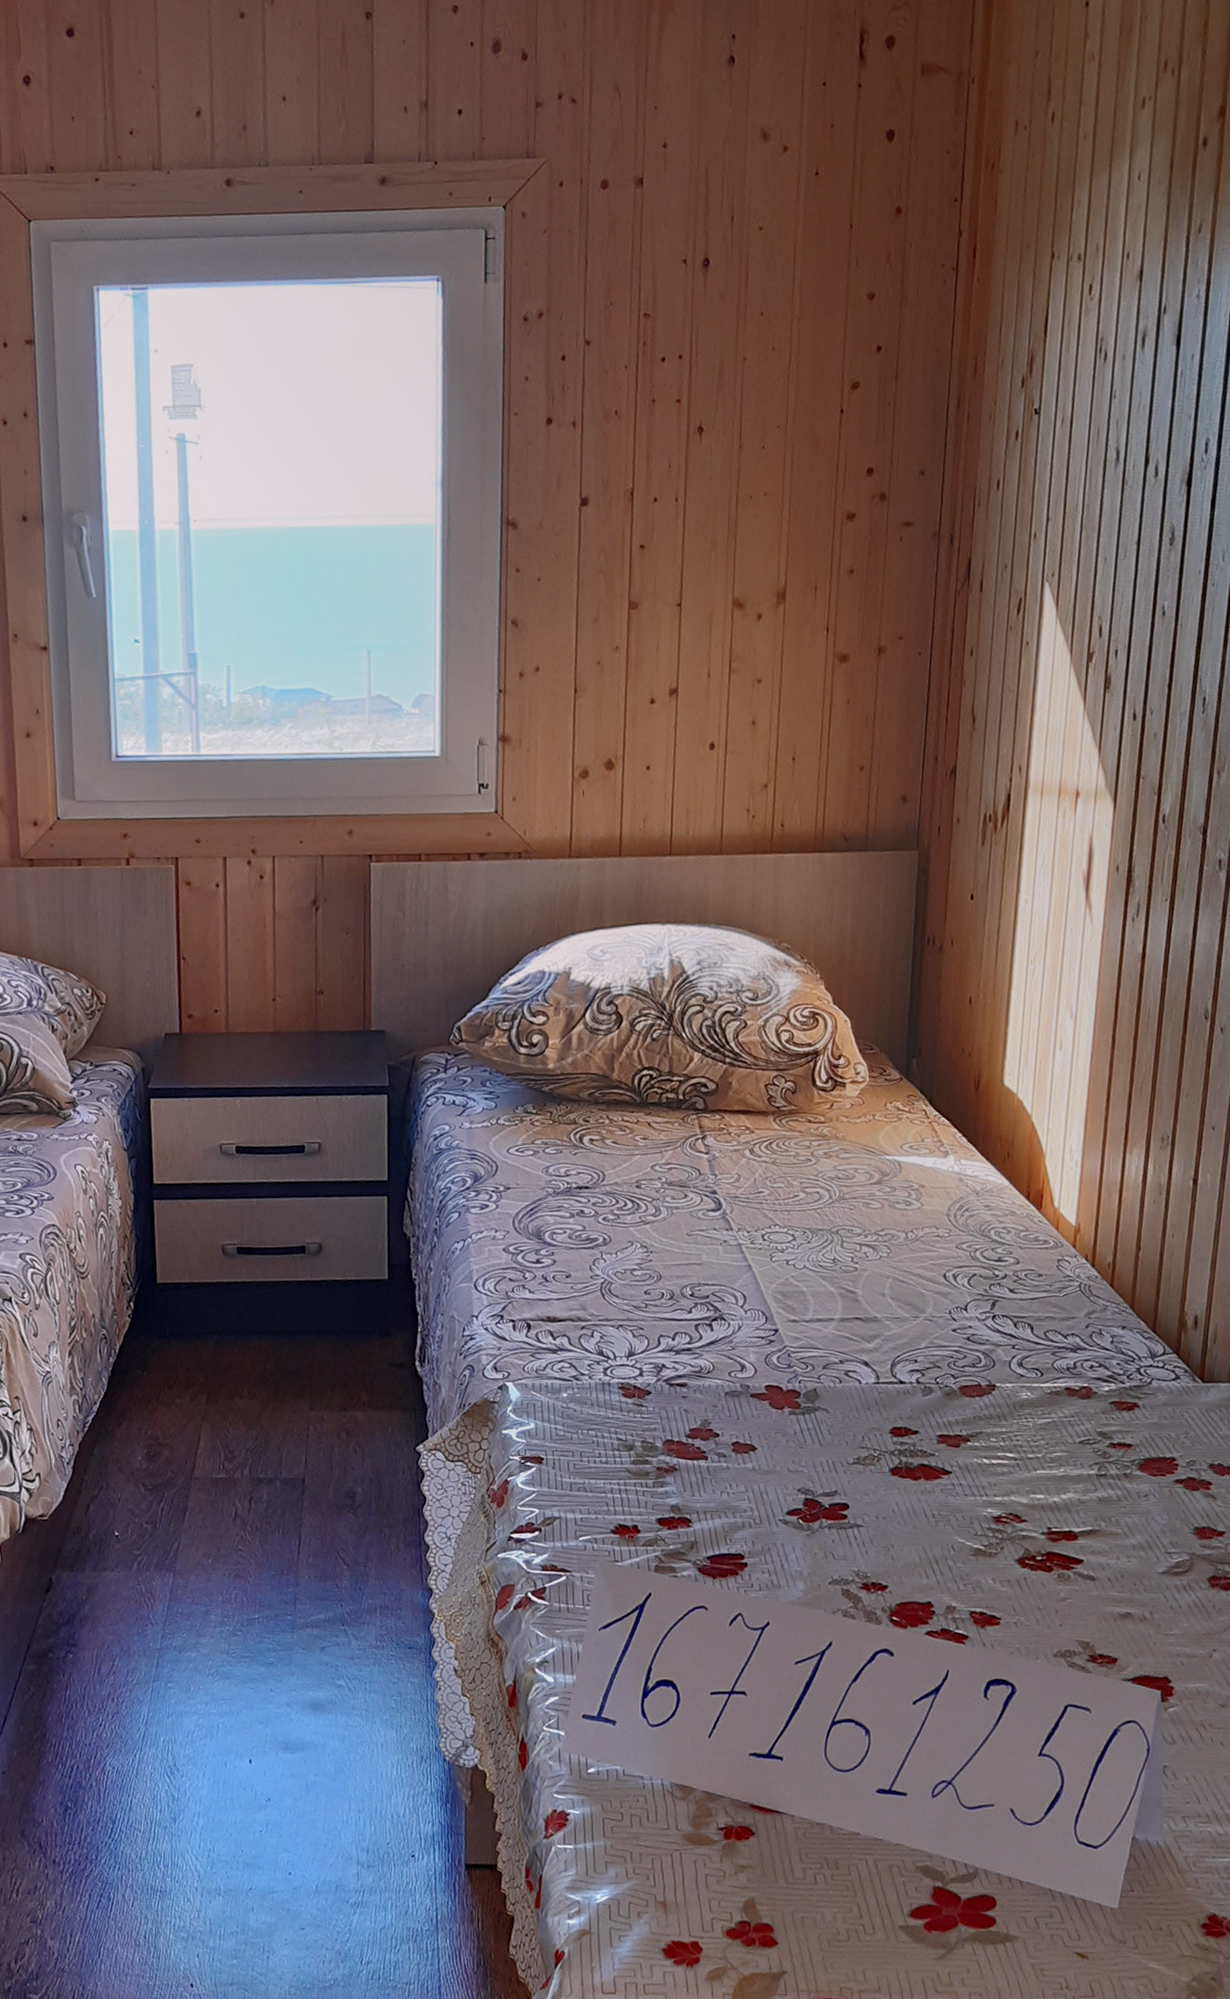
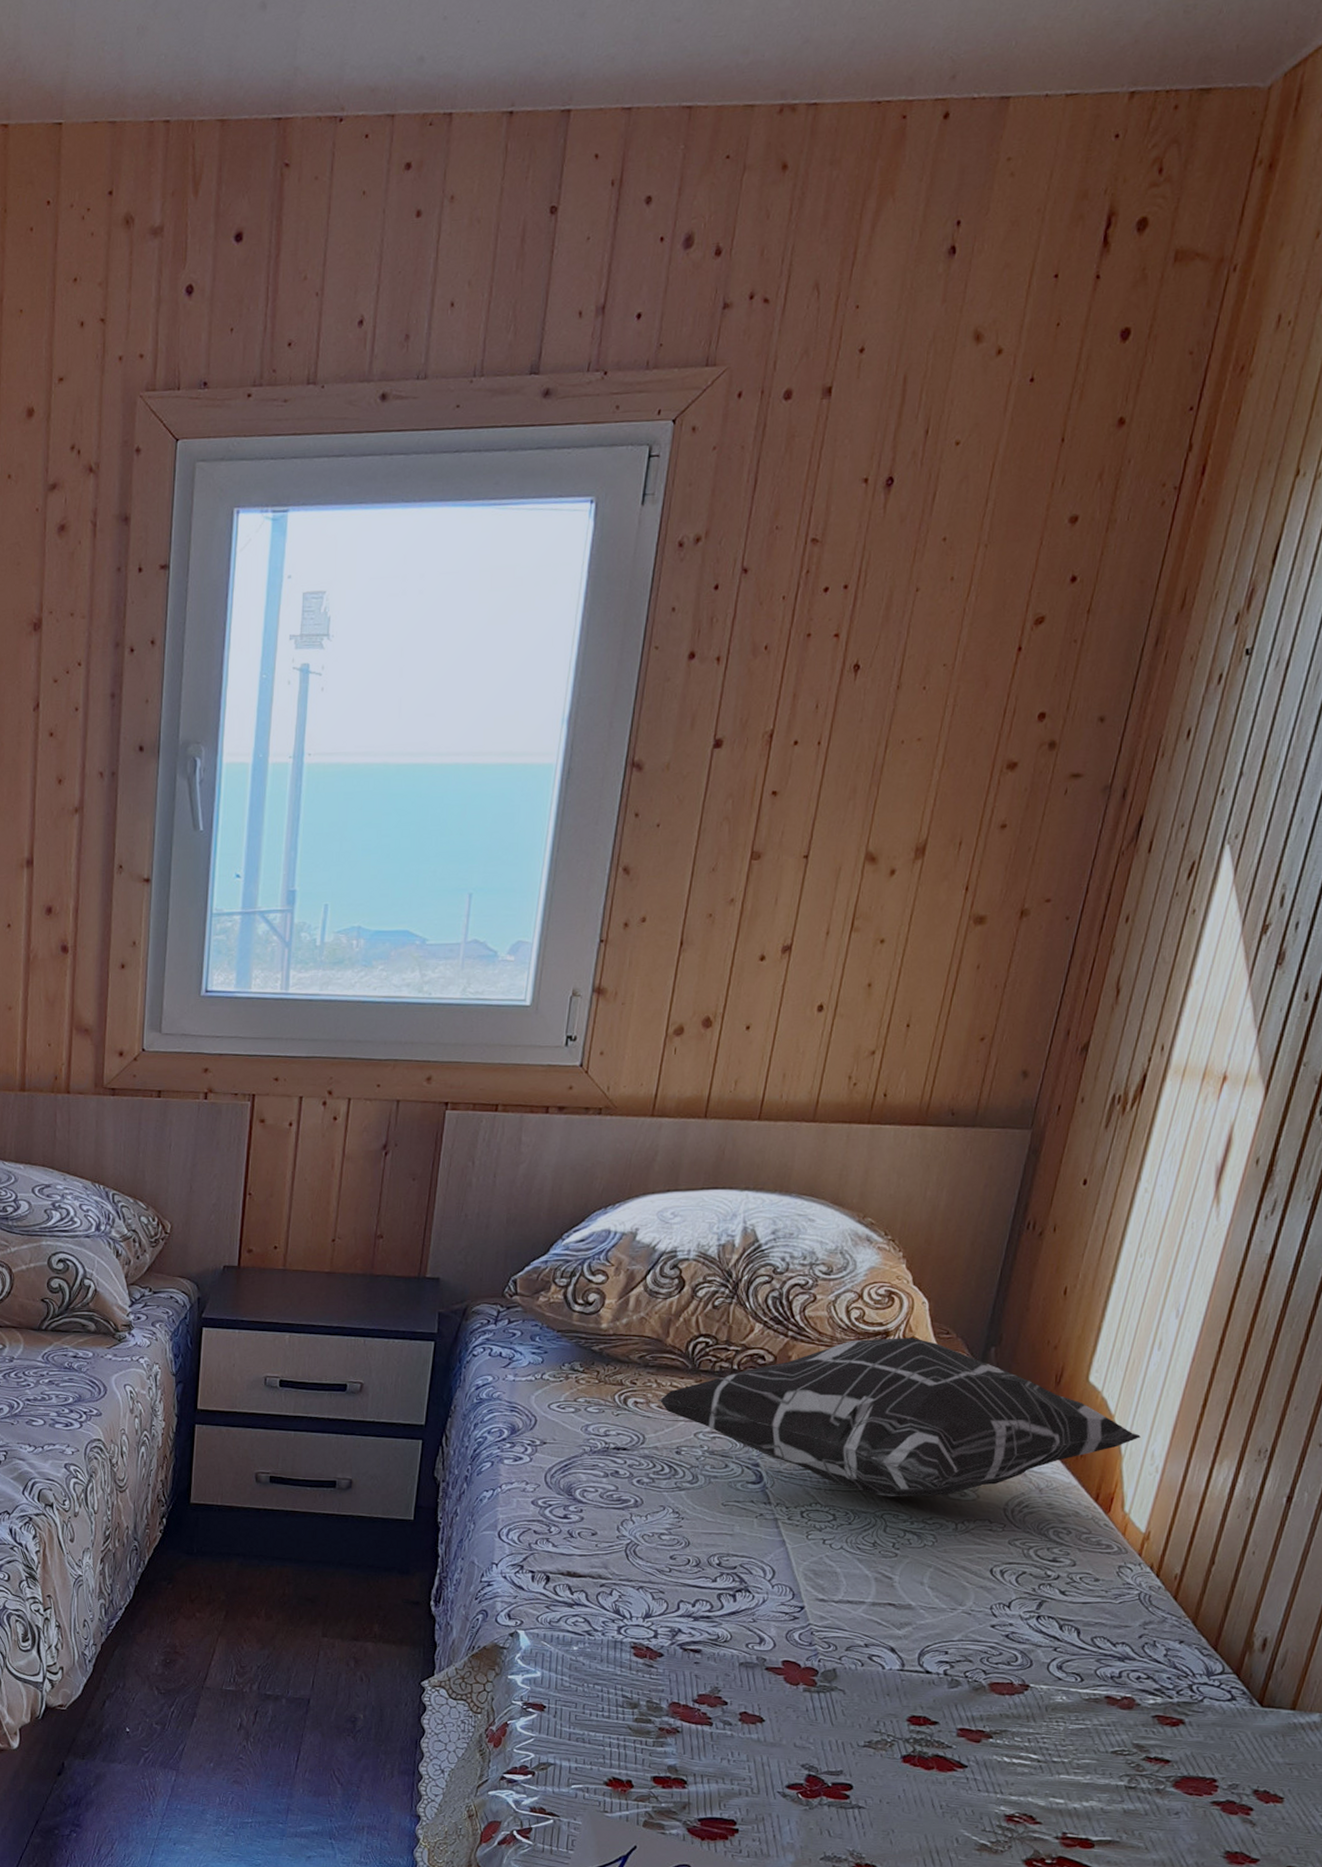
decorative pillow: none [612,1055,1058,1213] -> present [657,1338,1141,1497]

